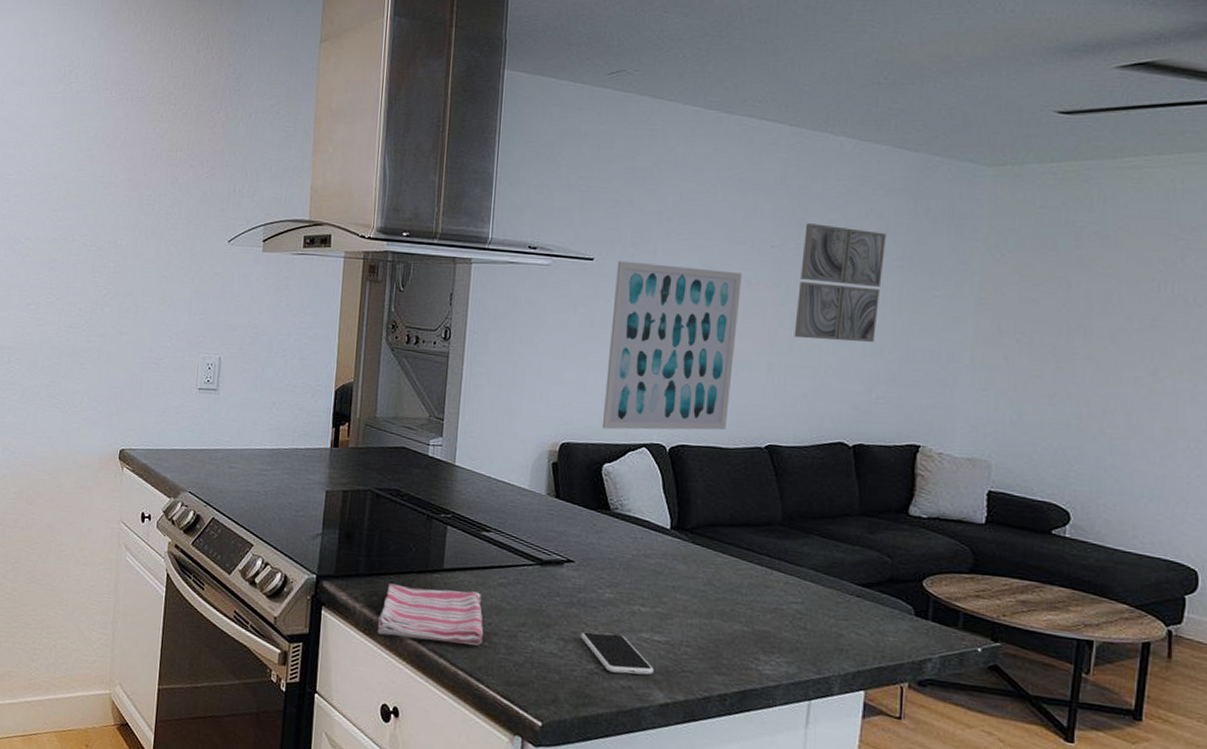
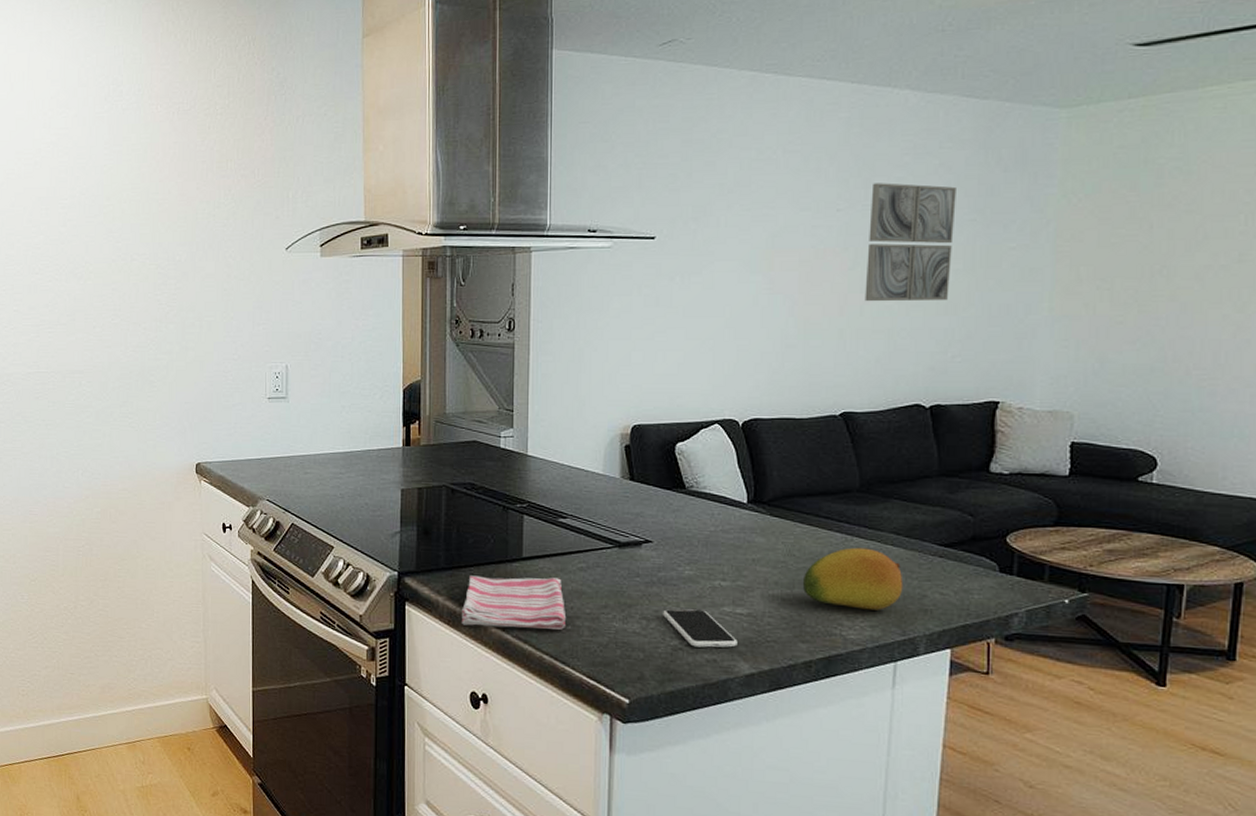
wall art: present [601,261,742,431] -> none [672,237,808,409]
fruit: none [722,581,821,647] -> present [803,547,903,610]

